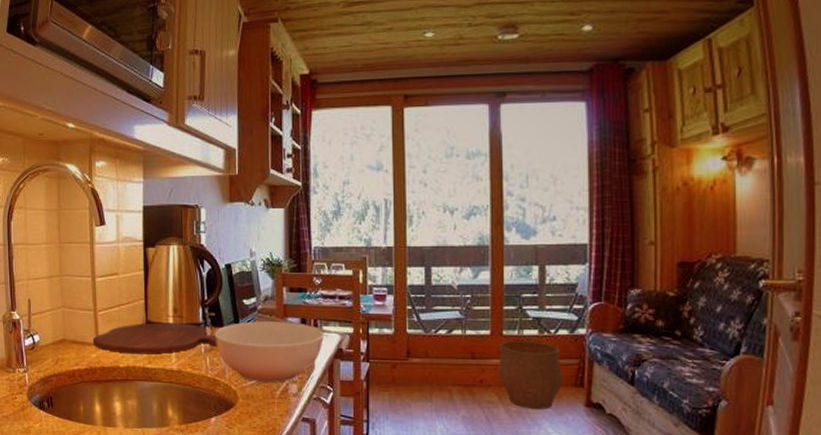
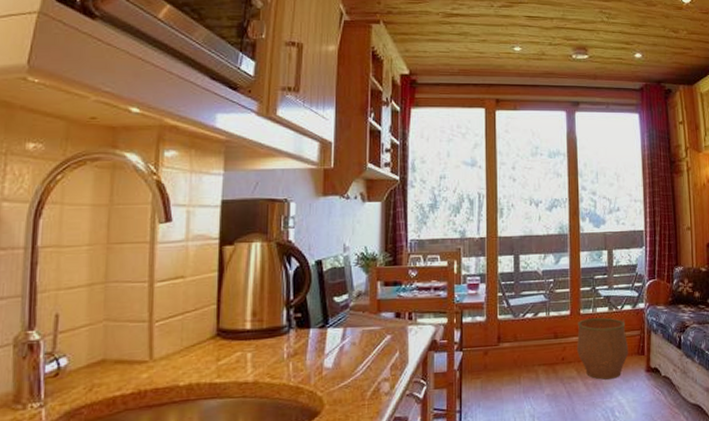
cutting board: present [94,323,217,354] -> none [146,328,303,369]
bowl: present [214,321,325,383] -> none [300,317,419,385]

